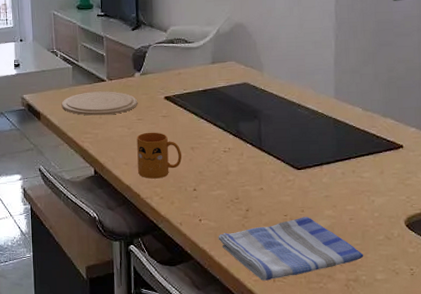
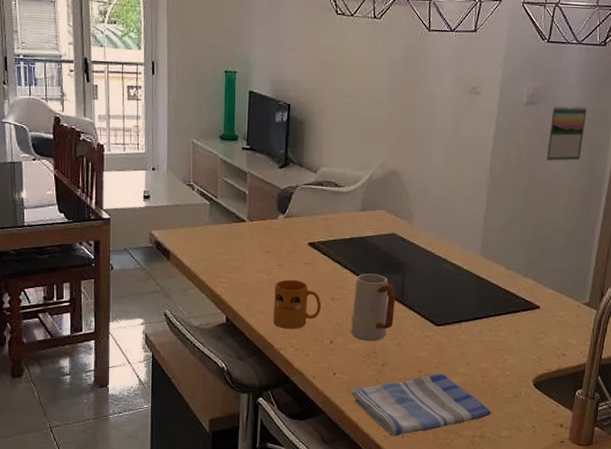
plate: present [61,91,138,116] -> none [195,232,280,259]
mug: none [211,122,254,187] -> present [350,273,396,341]

